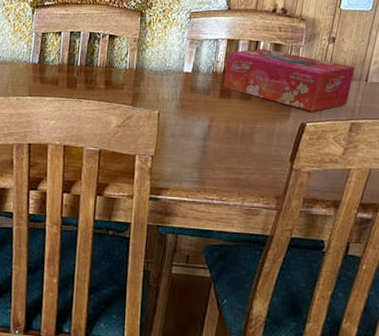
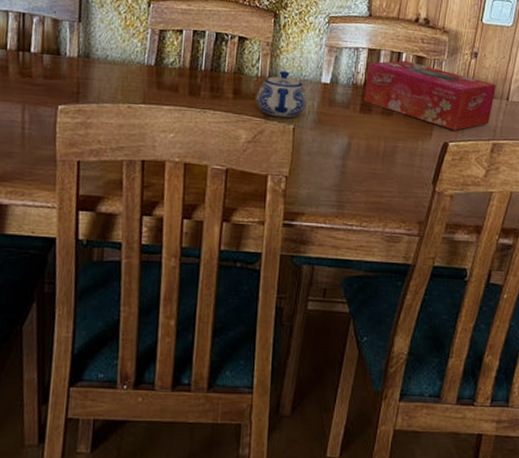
teapot: none [125,63,171,105] -> present [256,71,308,118]

